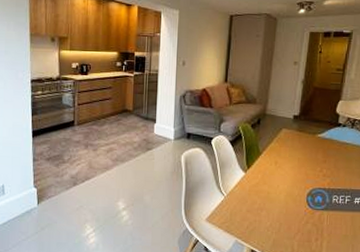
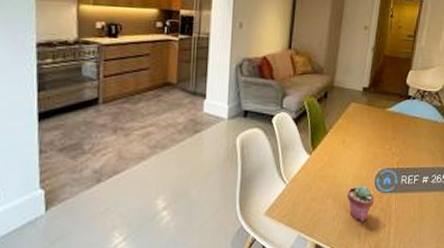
potted succulent: none [280,201,307,234] -> present [346,184,375,222]

